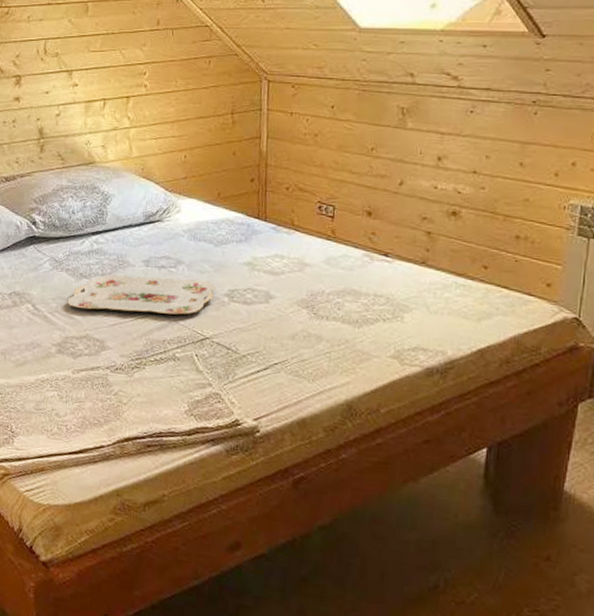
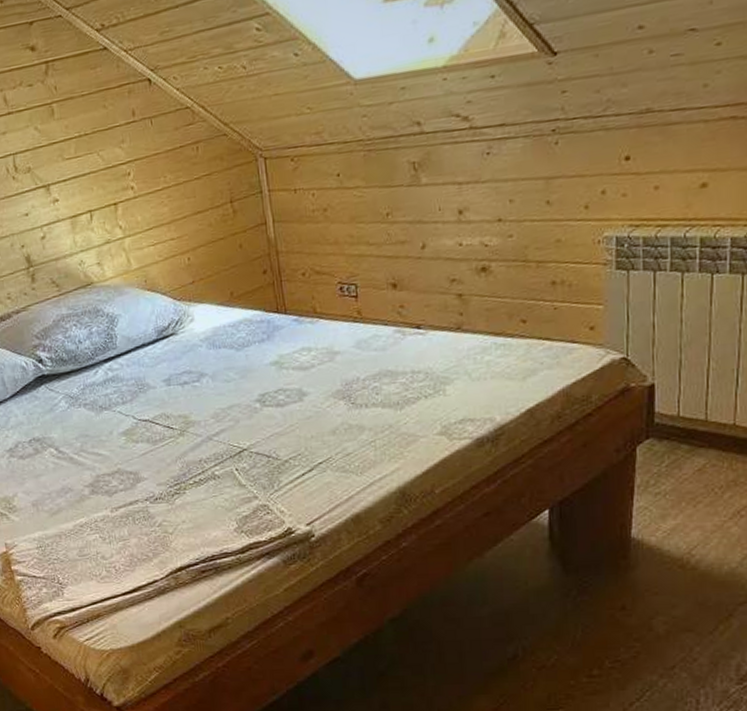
serving tray: present [67,275,216,315] -> none [91,388,245,444]

